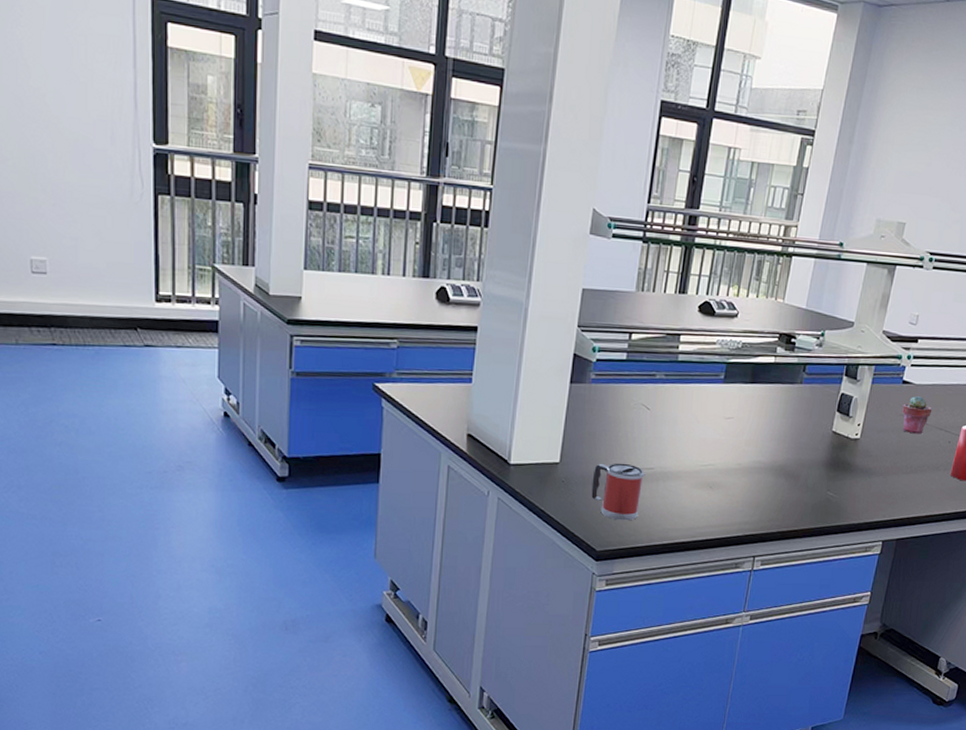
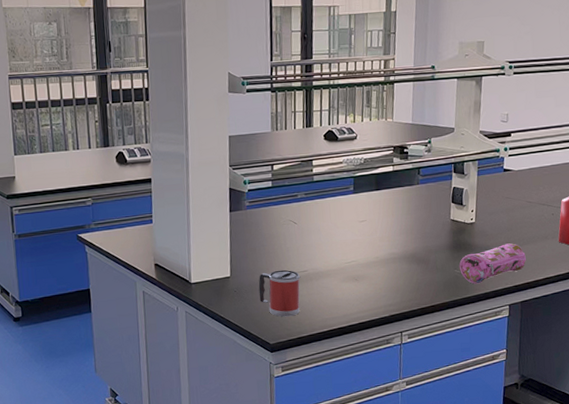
pencil case: none [832,469,911,512] -> present [459,243,526,284]
potted succulent: present [902,396,932,434] -> none [507,180,533,212]

